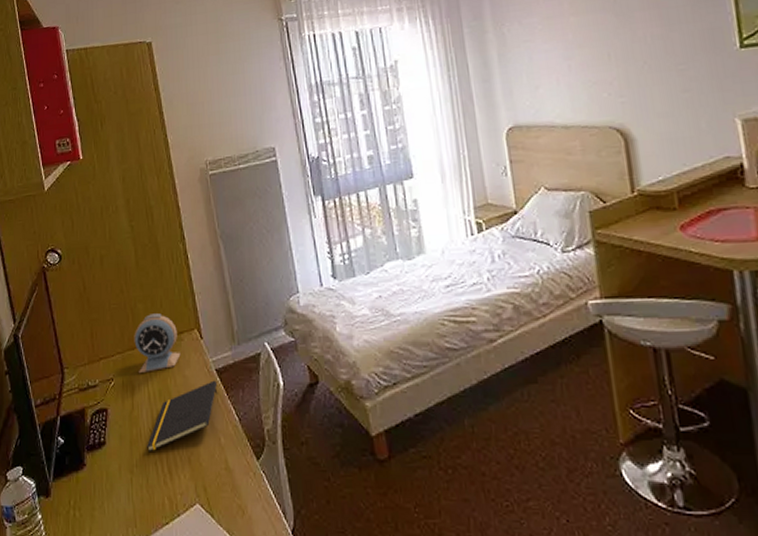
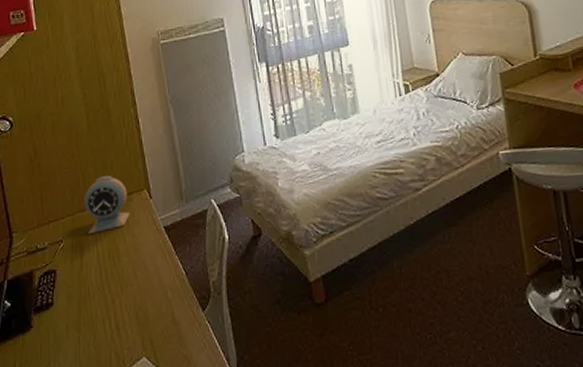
notepad: present [147,380,218,452] -> none [95,237,166,310]

